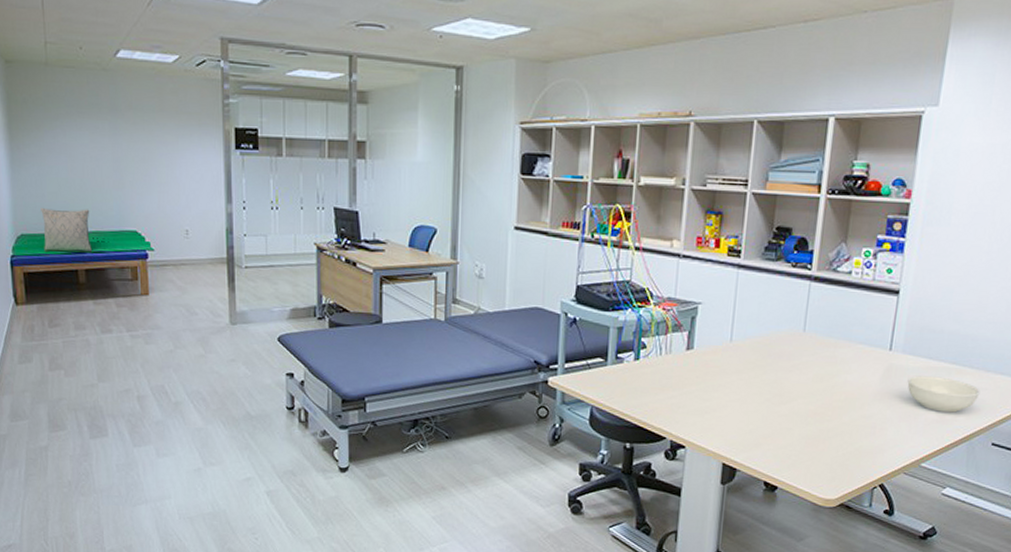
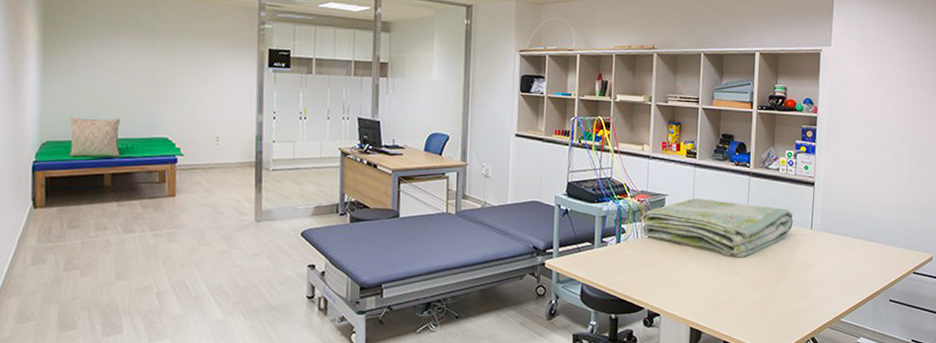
towel: none [665,307,867,383] -> present [640,198,794,258]
bowl: present [907,375,980,413] -> none [825,248,878,277]

